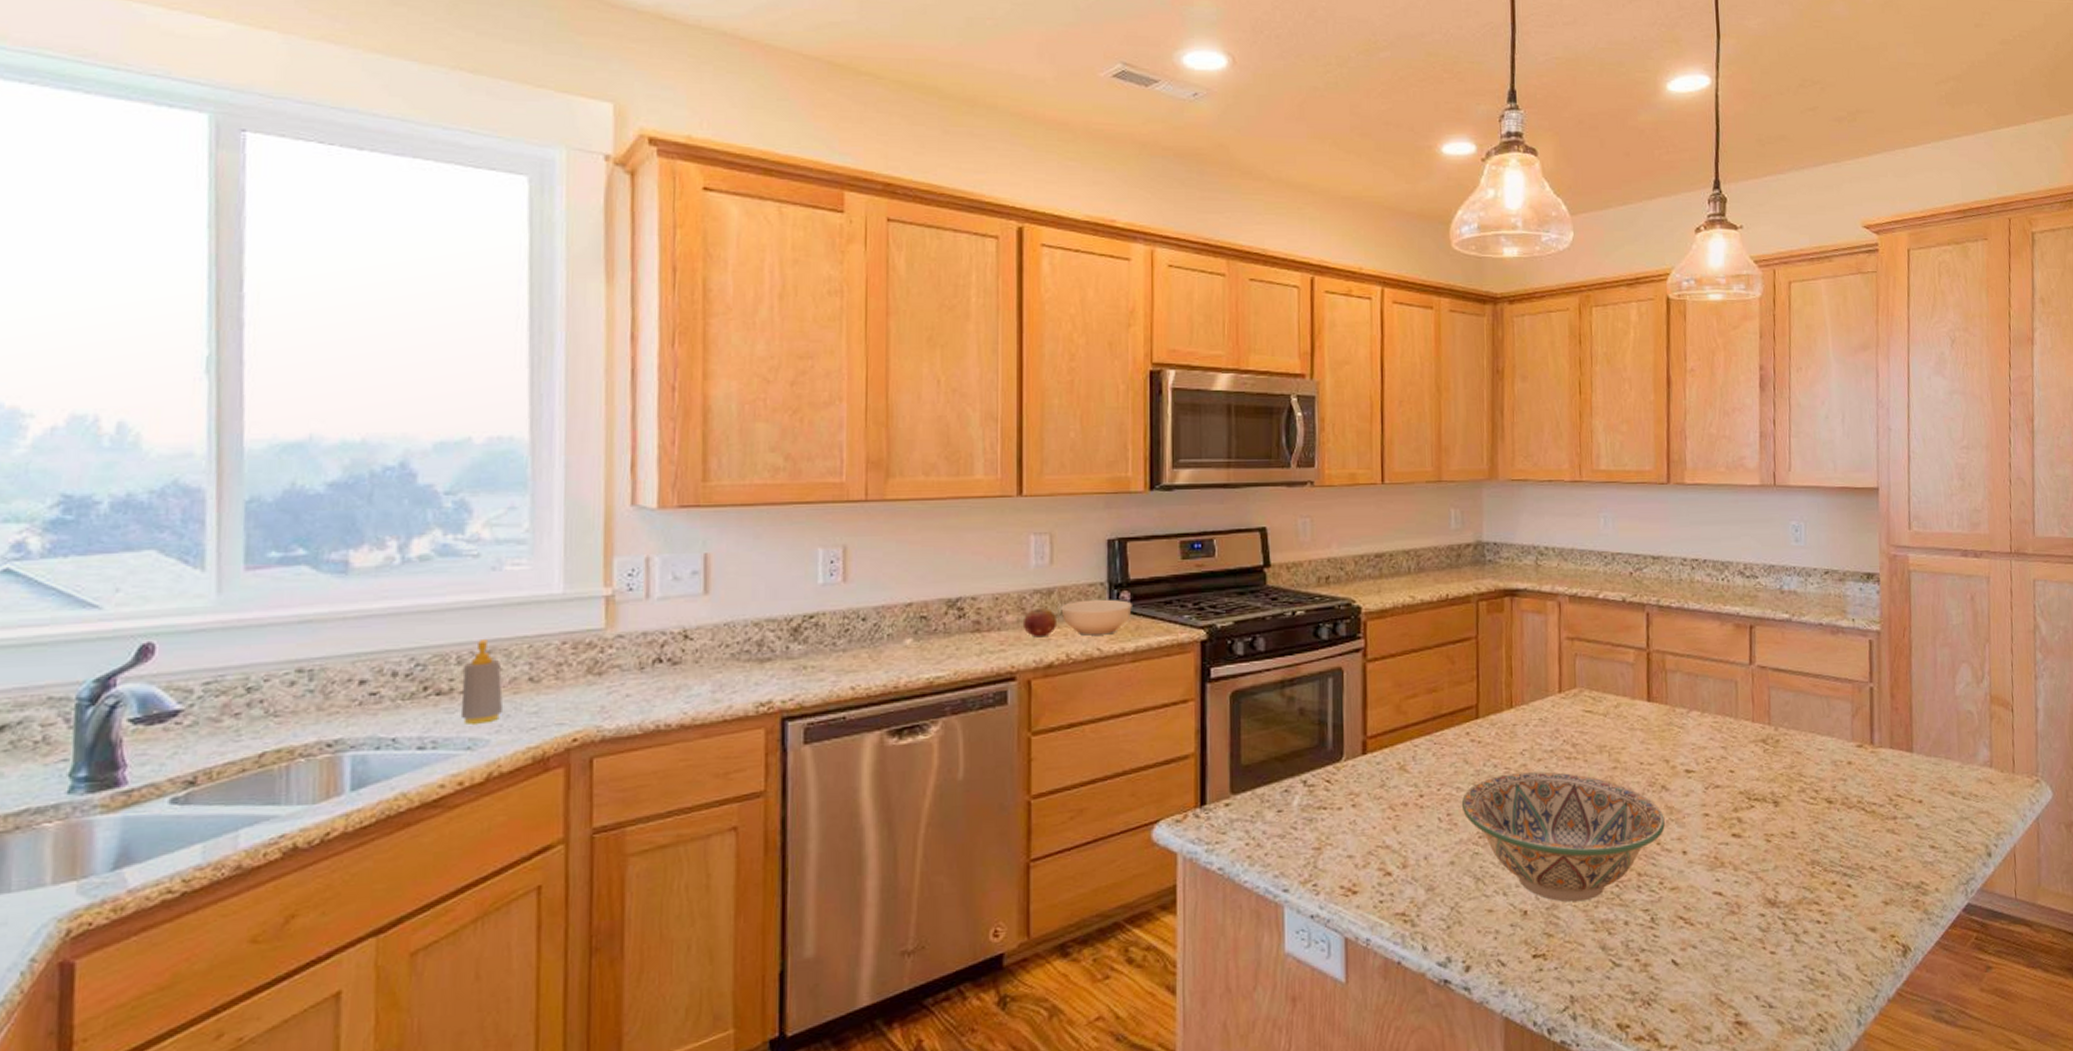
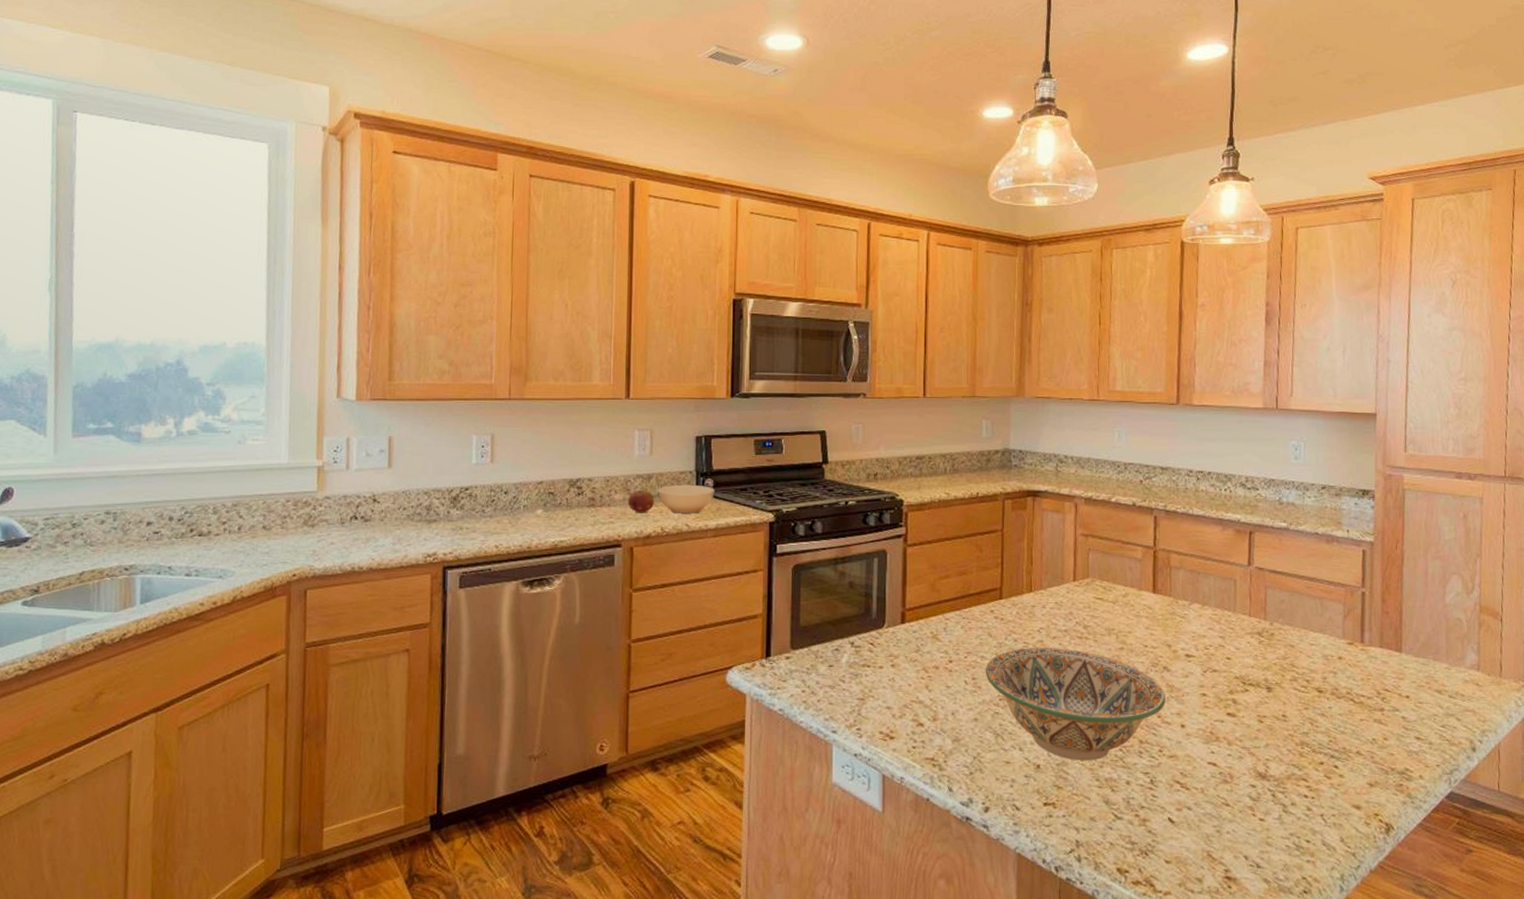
soap bottle: present [460,640,504,724] -> none [215,496,245,559]

